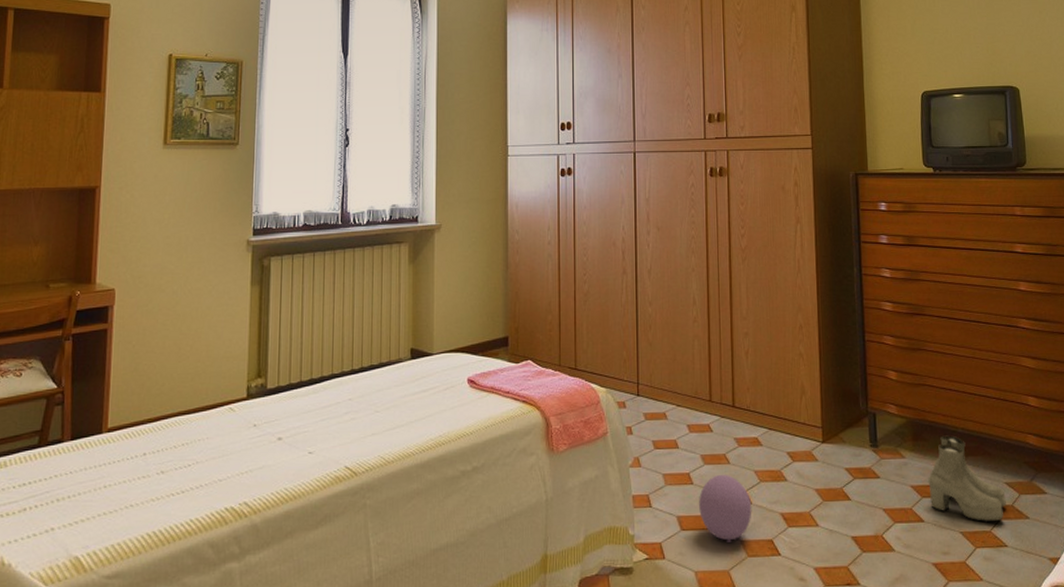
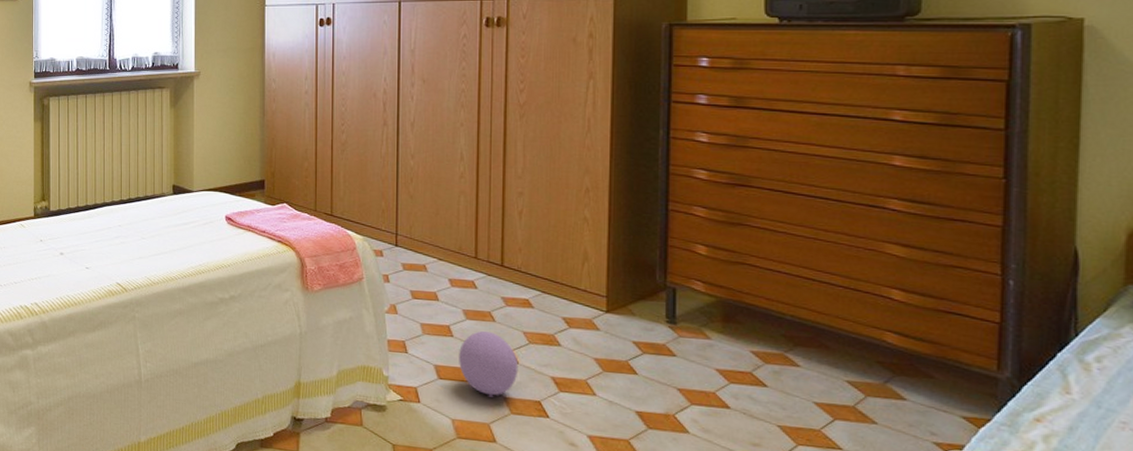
boots: present [928,435,1006,521] -> none [739,321,846,421]

